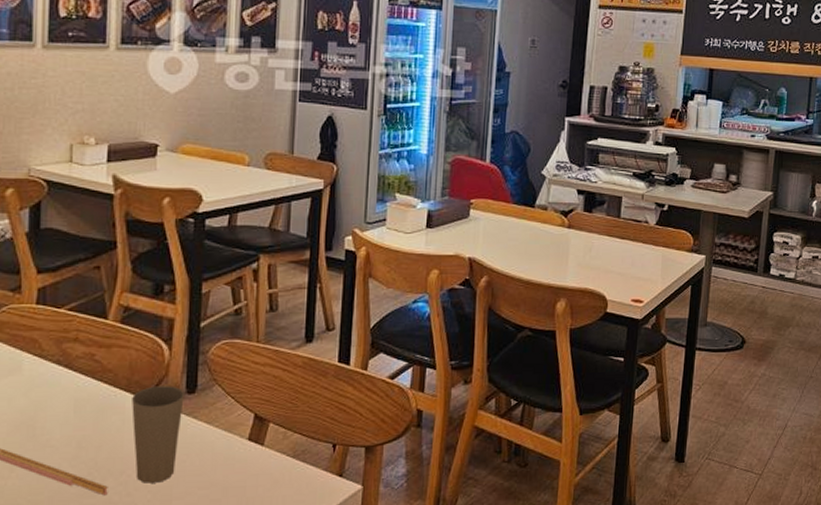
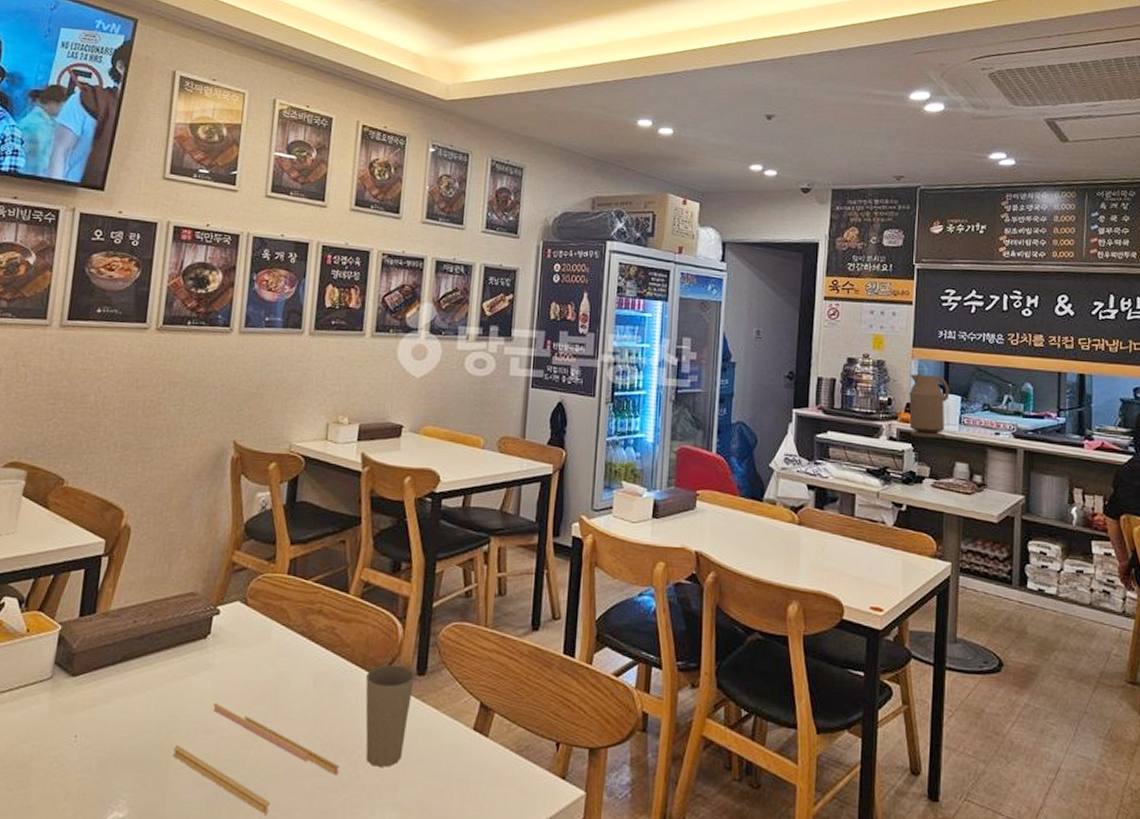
water jug: none [674,81,713,142] -> present [909,374,950,438]

